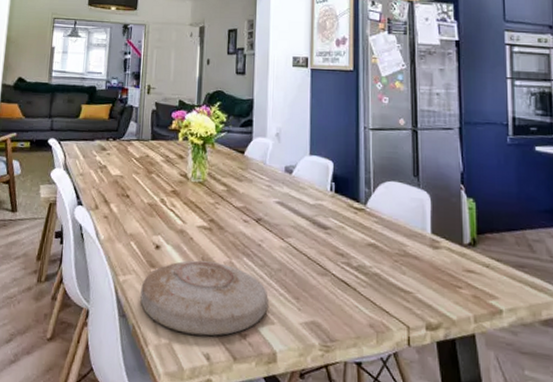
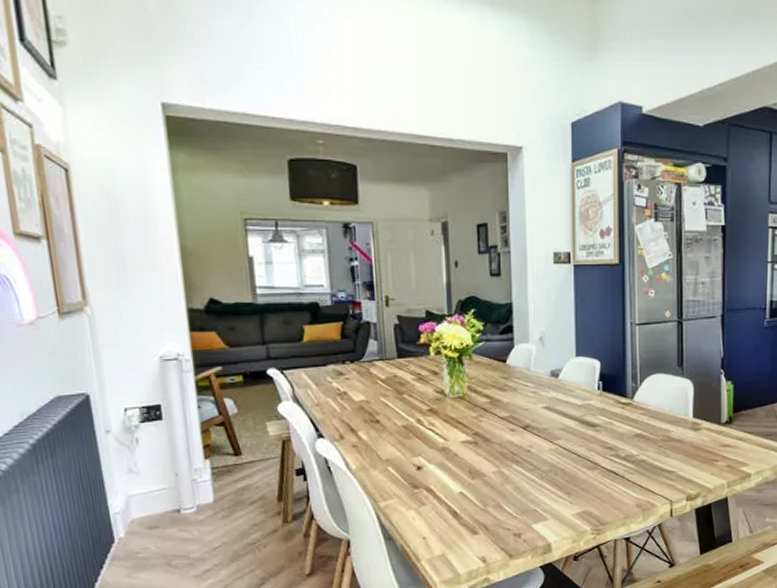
plate: present [140,260,268,336] -> none [405,473,541,543]

